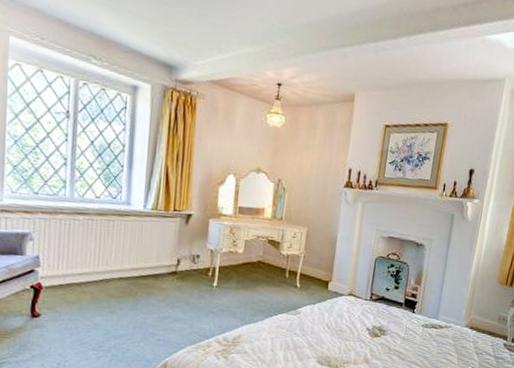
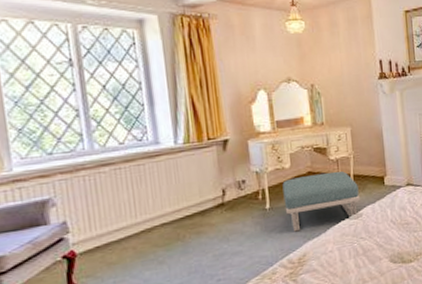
footstool: none [230,263,303,314] -> present [282,171,361,232]

